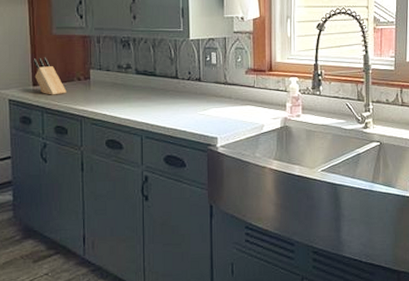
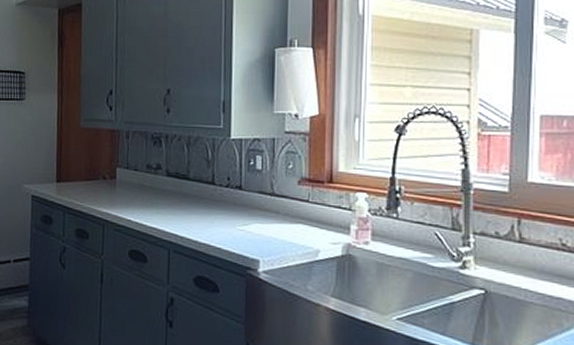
knife block: present [33,57,67,95] -> none [58,151,91,194]

